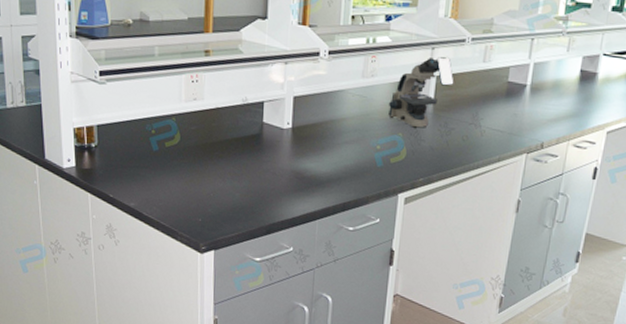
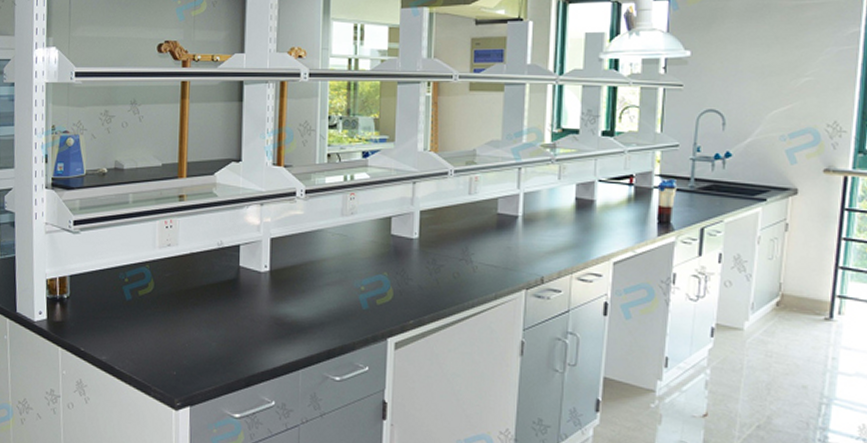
microscope: present [388,57,454,128] -> none [371,191,439,266]

